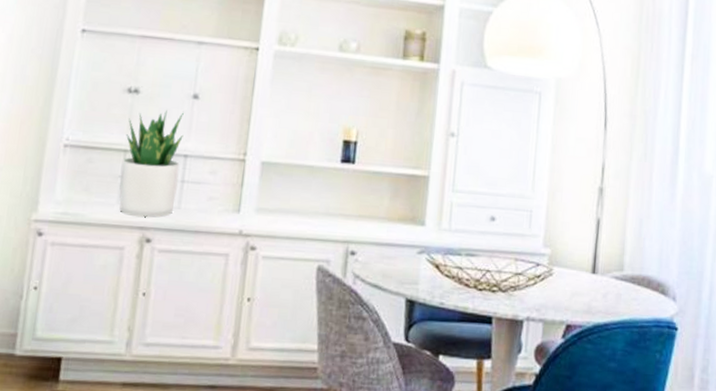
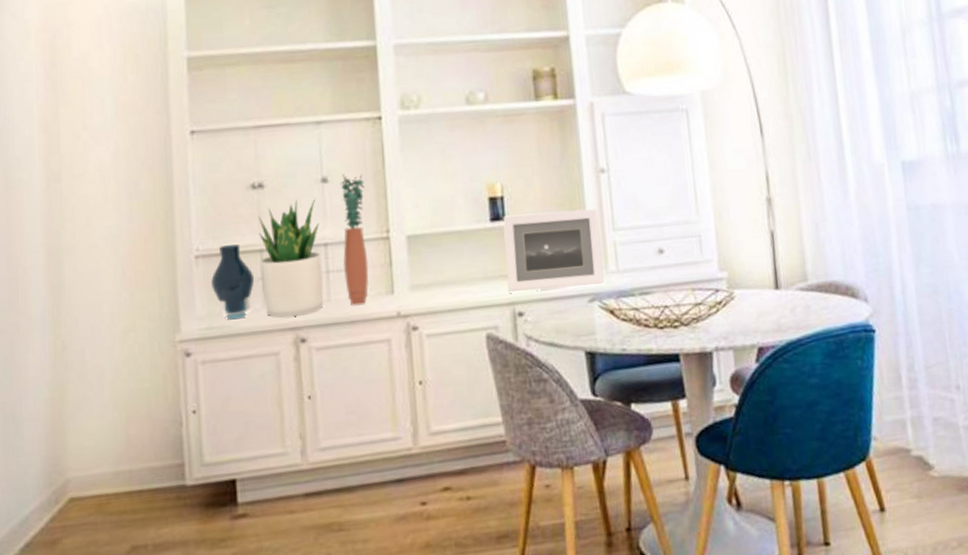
vase: none [73,140,115,210] -> present [211,244,255,320]
vase: none [196,94,232,218] -> present [340,174,369,306]
picture frame: none [345,160,441,239] -> present [503,209,604,293]

